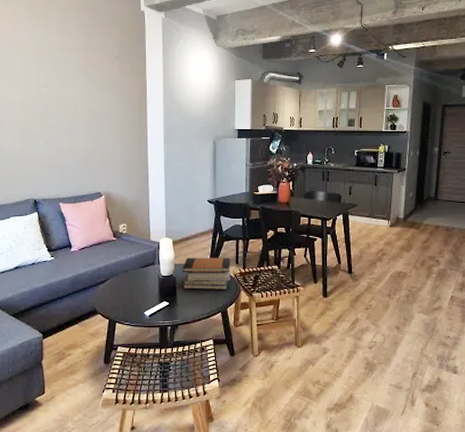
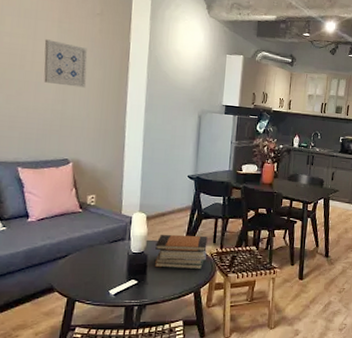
wall art: none [73,86,111,126] -> present [44,39,88,88]

